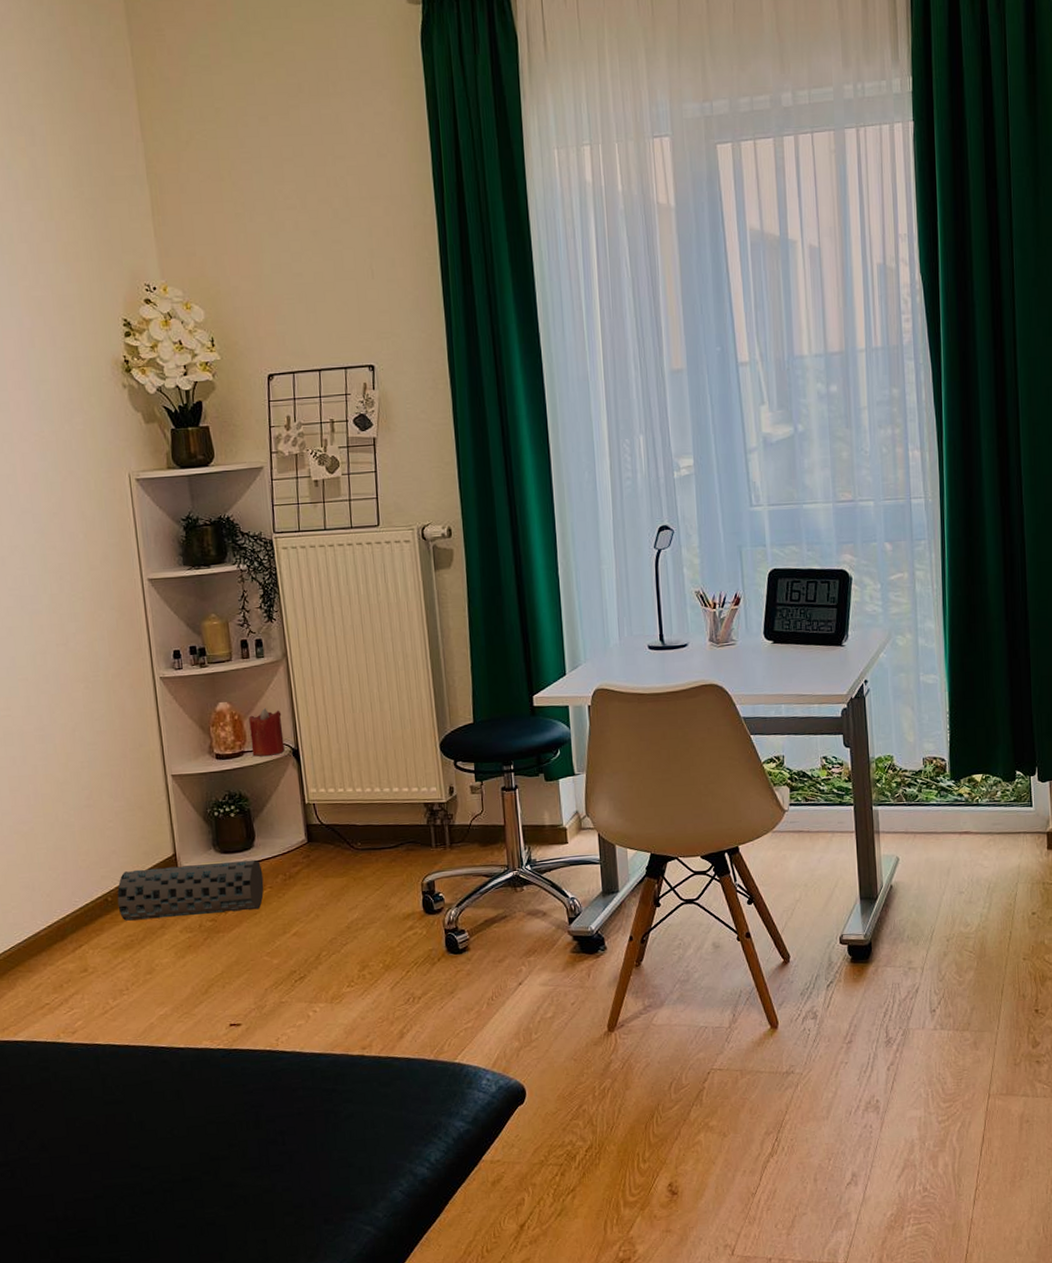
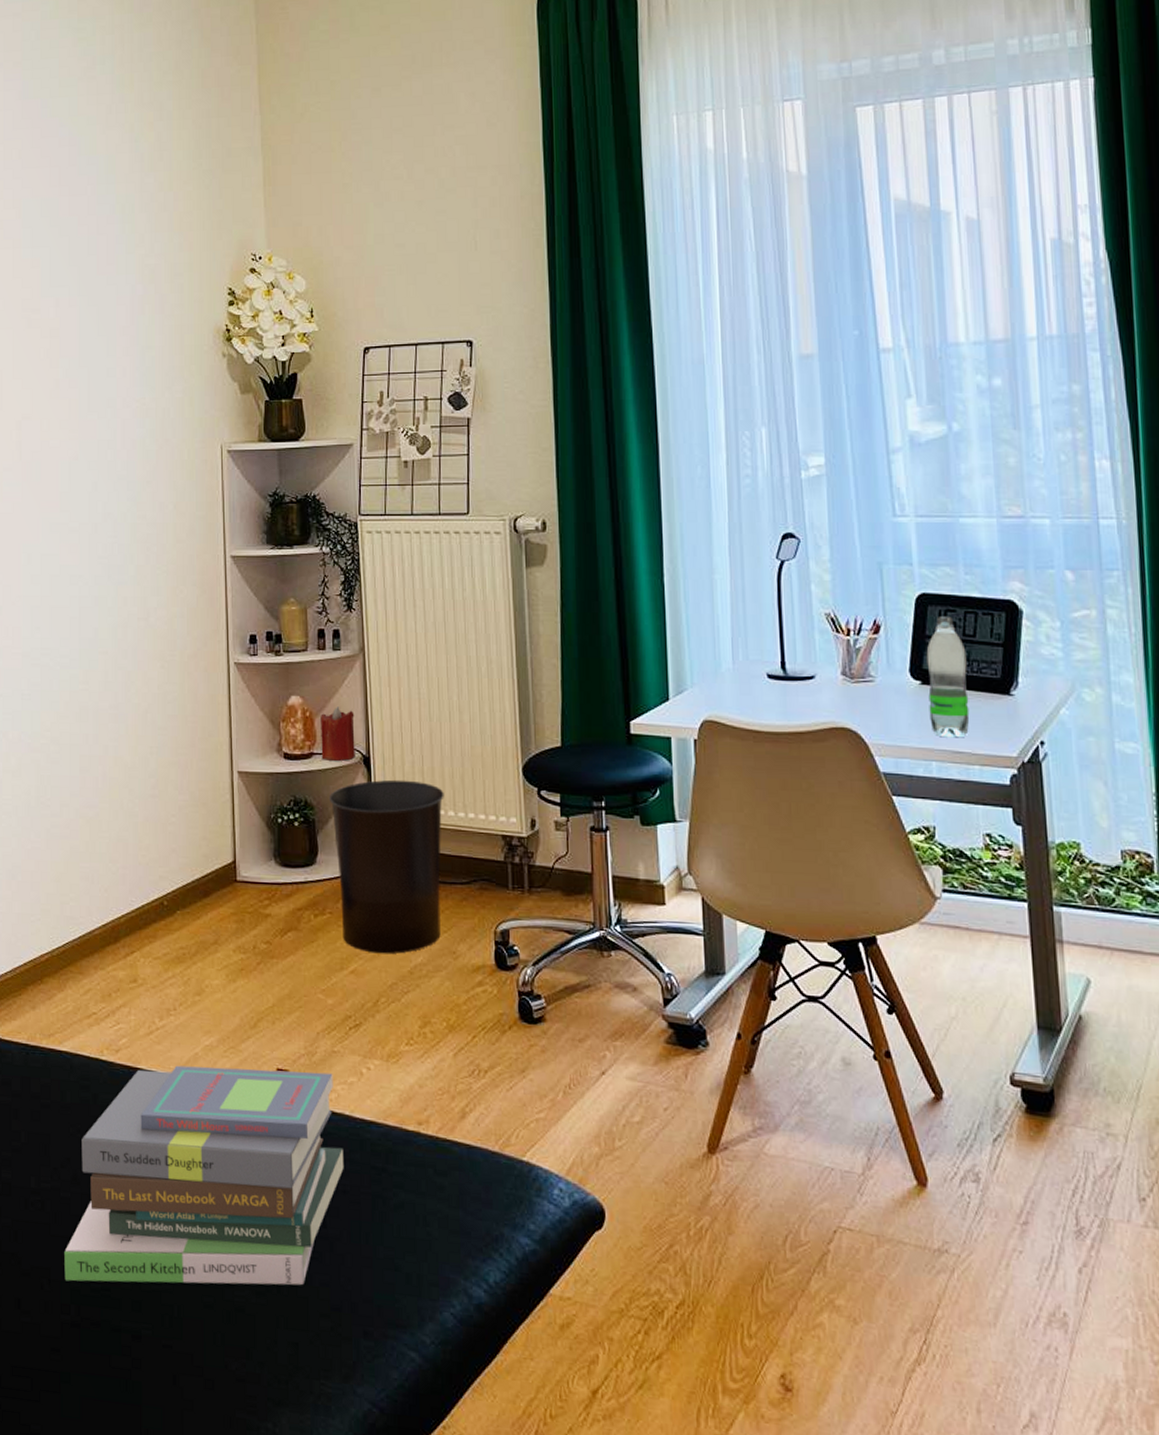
books: none [38,1020,298,1232] -> present [64,1065,344,1286]
foam roller: present [117,859,264,921] -> none [173,873,324,937]
waste bin: none [262,765,374,916] -> present [328,779,444,954]
bottle: none [777,587,811,685] -> present [926,617,970,738]

